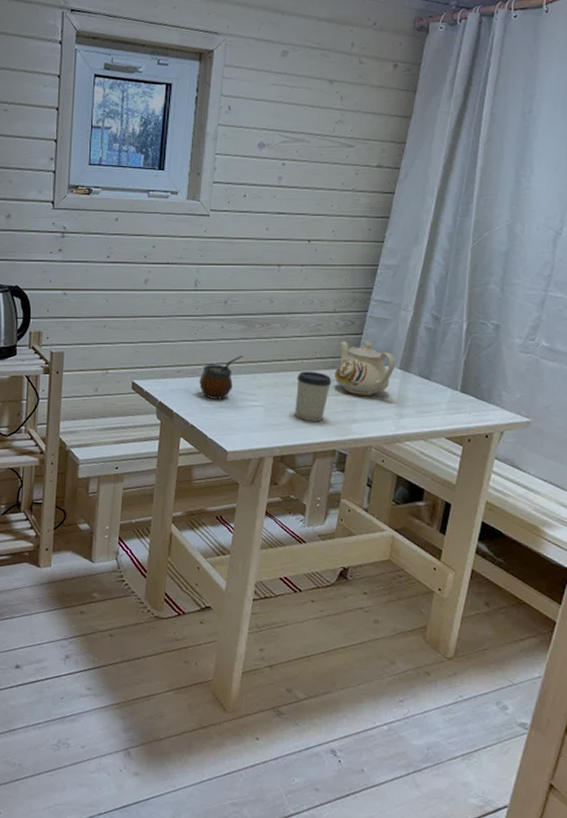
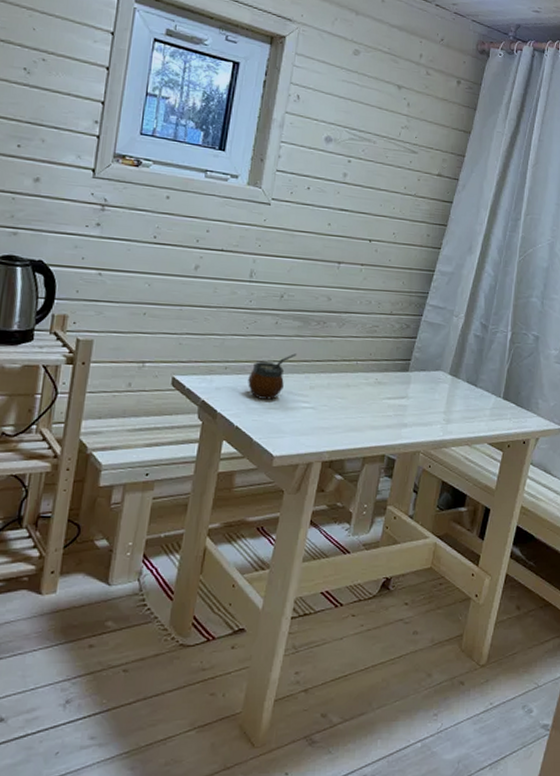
cup: present [295,370,332,422] -> none [346,372,385,426]
teapot: present [335,339,396,395] -> none [388,343,446,400]

